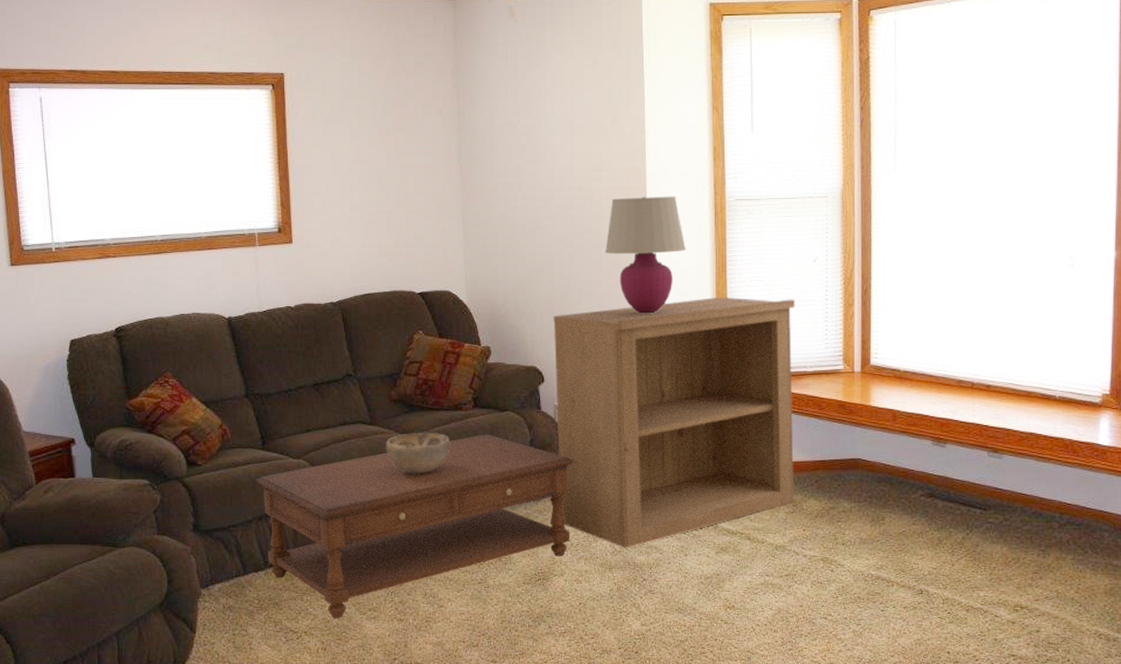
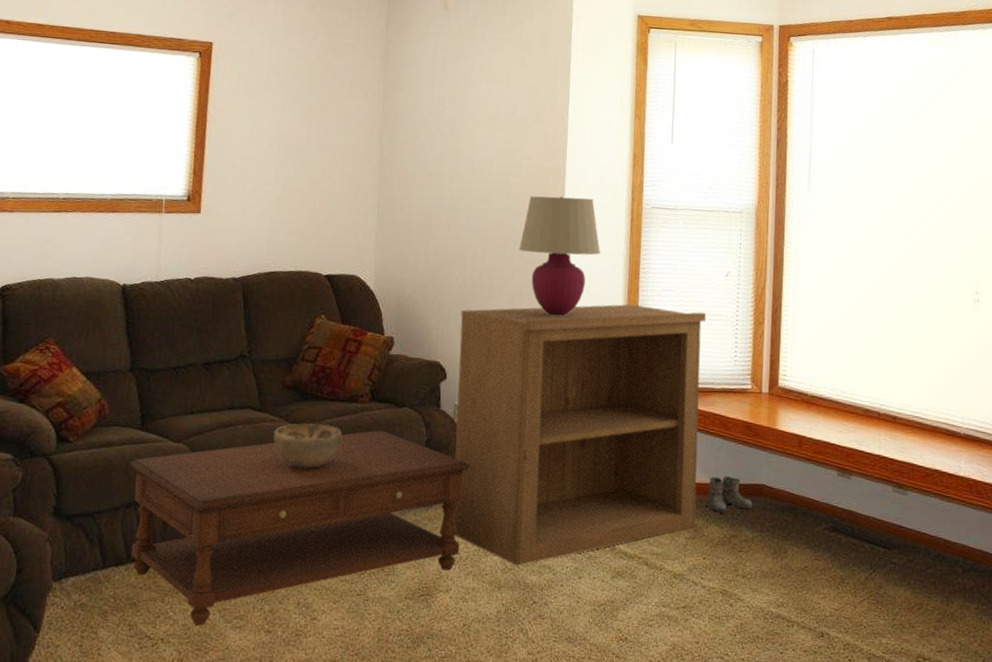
boots: none [803,453,849,488] -> present [706,476,753,513]

